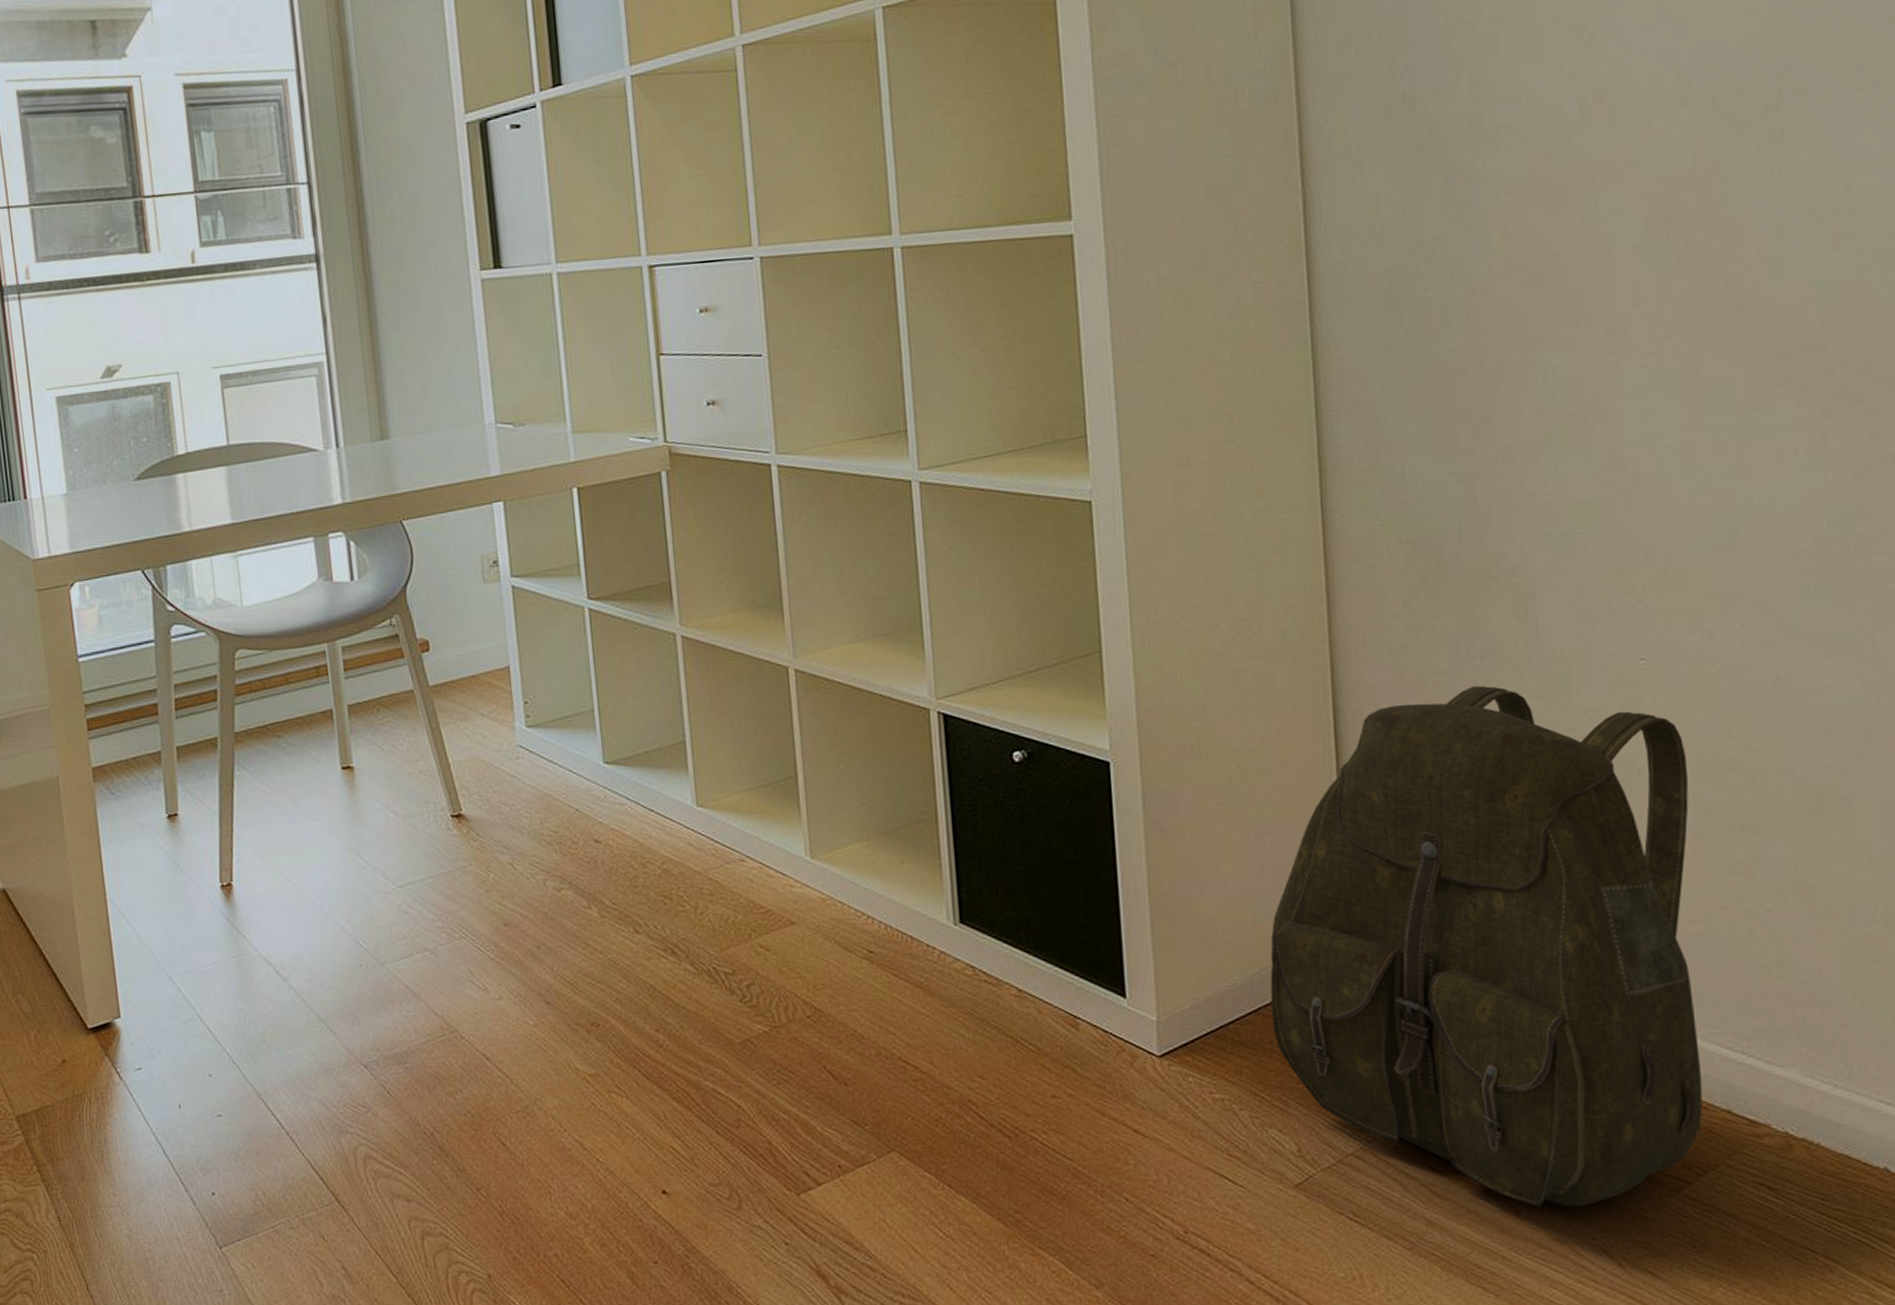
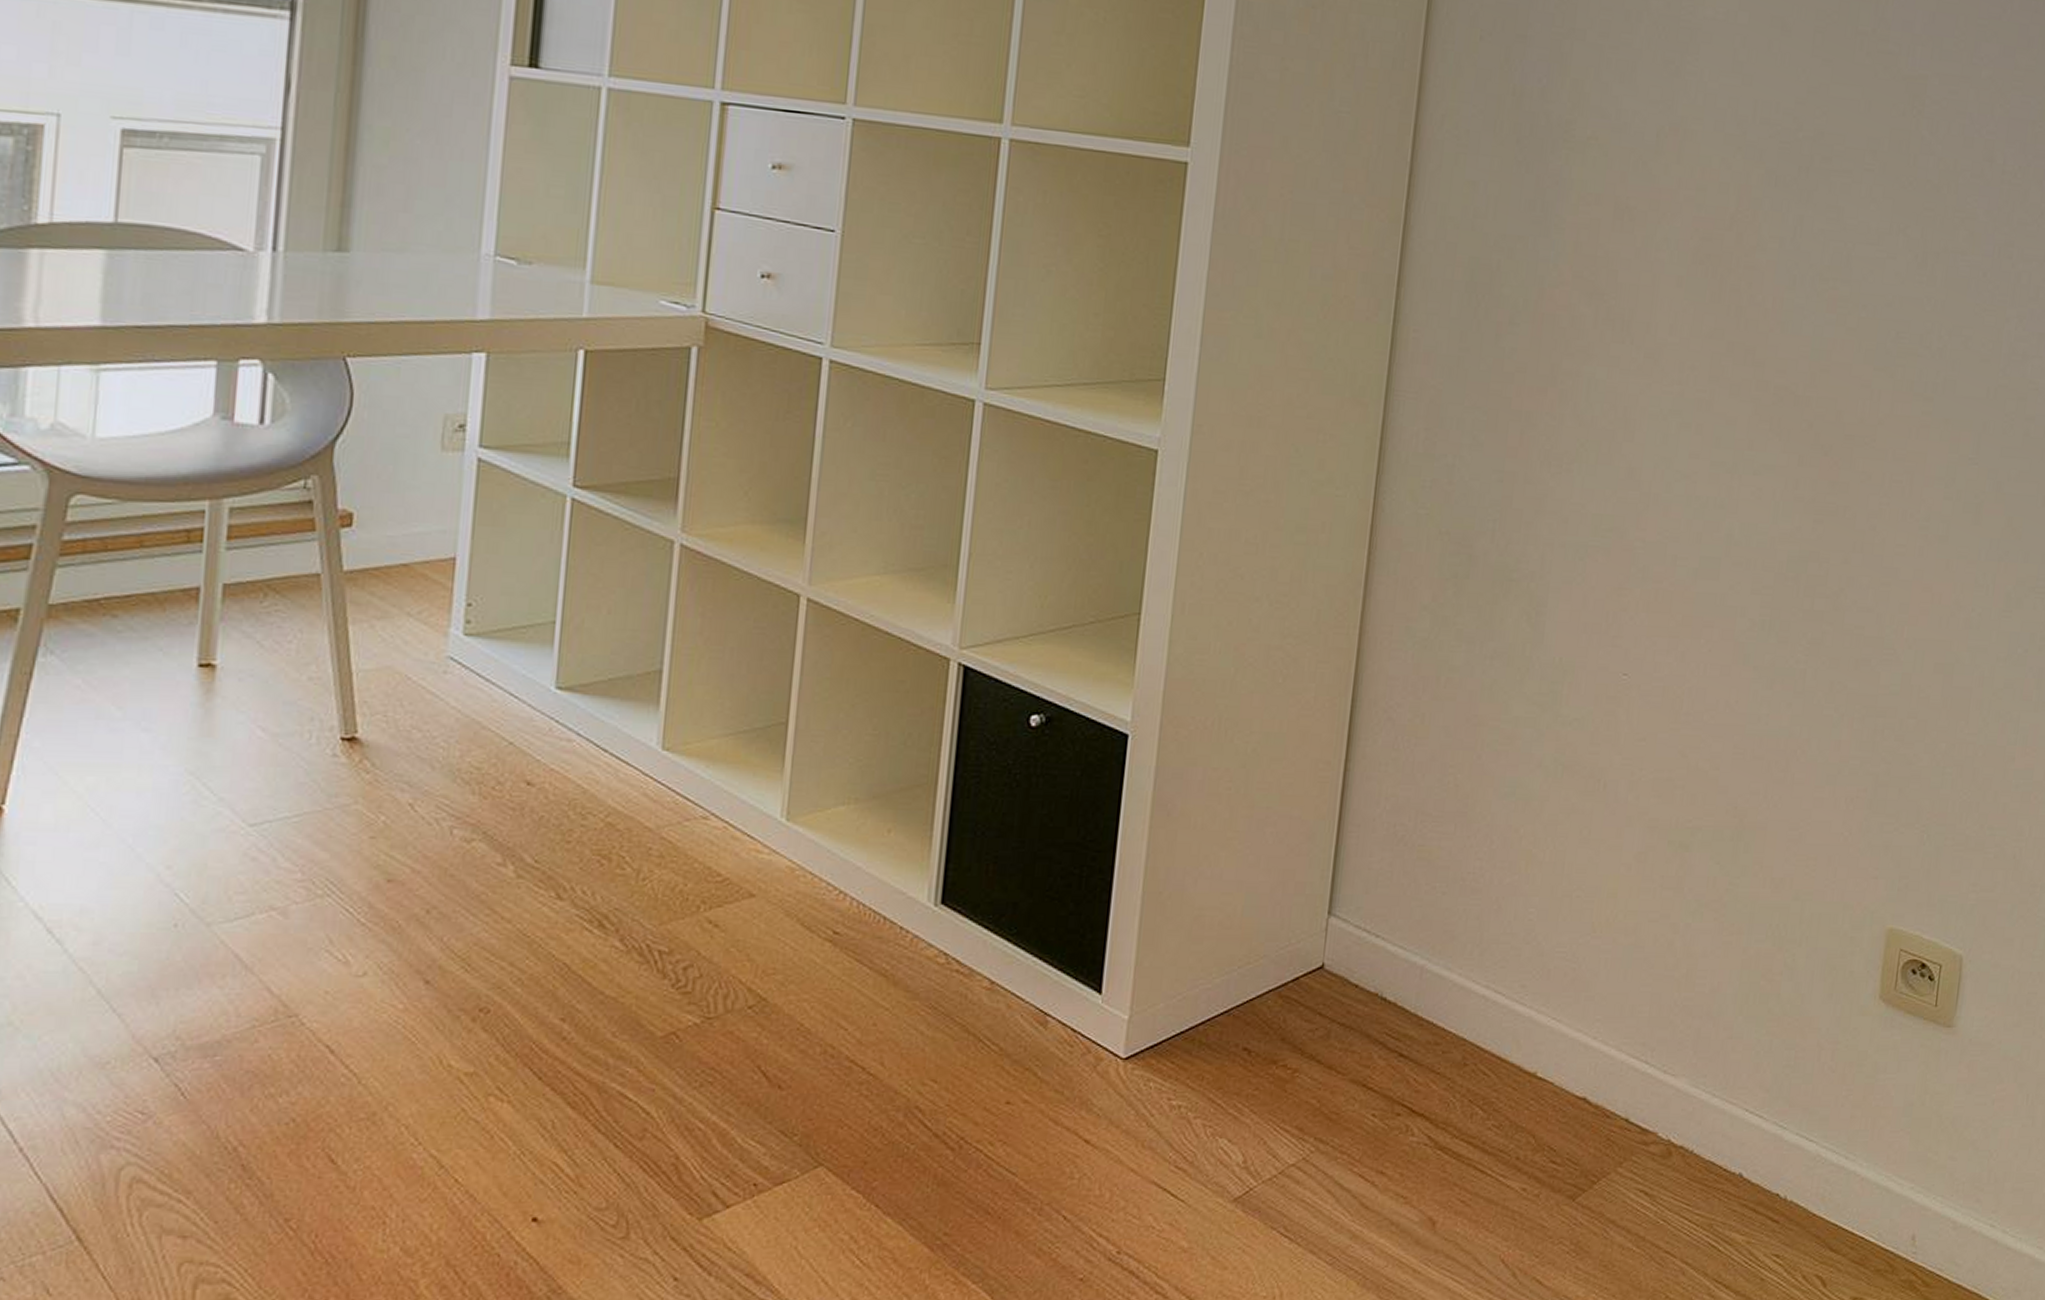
backpack: present [1270,685,1703,1207] -> none [1241,686,1646,1217]

